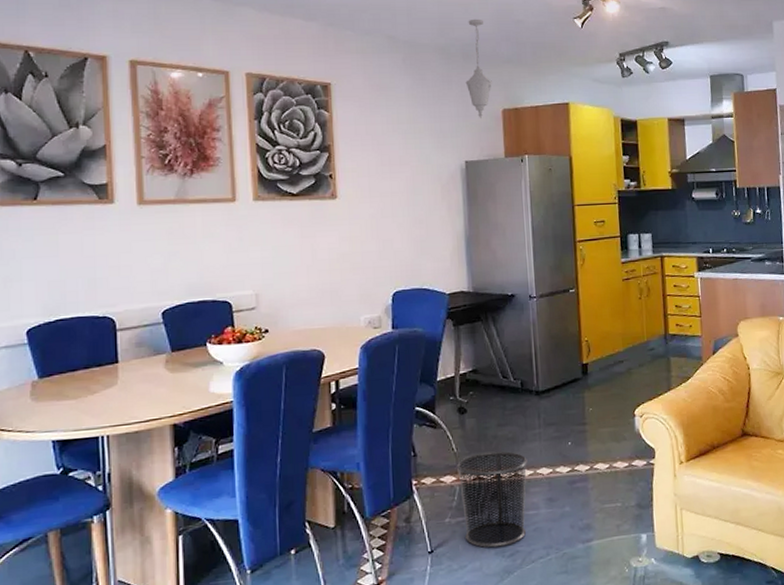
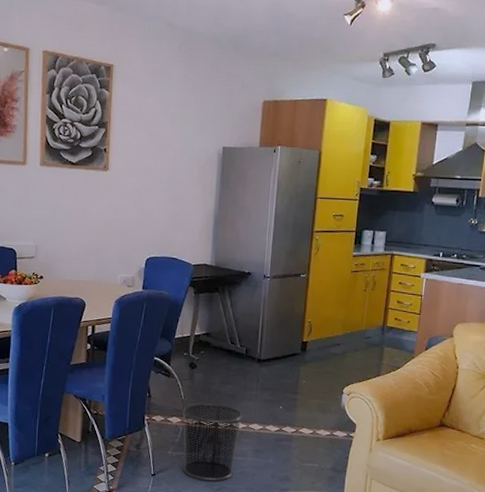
pendant light: present [465,19,492,118] -> none [232,10,258,108]

